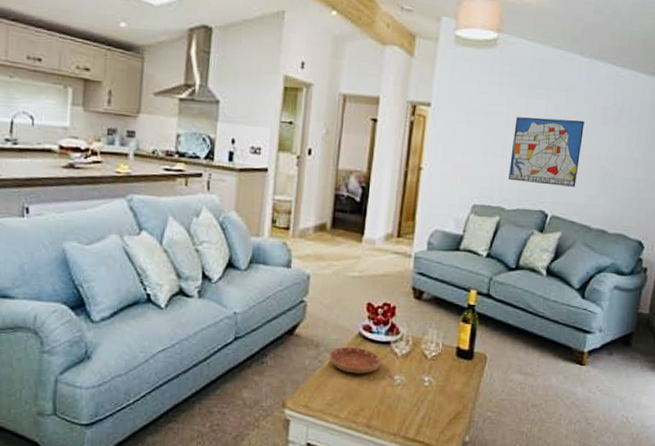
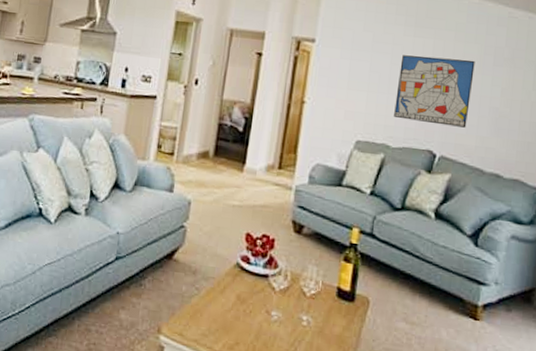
saucer: present [329,346,381,374] -> none [206,276,259,307]

